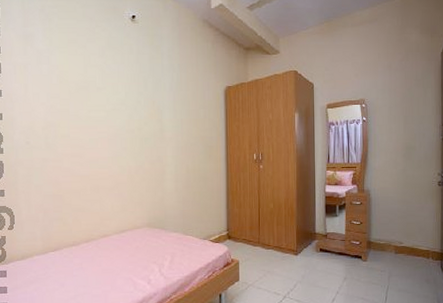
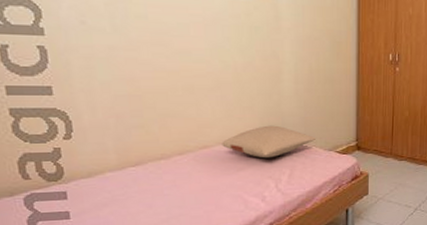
pillow: none [118,217,192,246] -> present [222,125,315,158]

